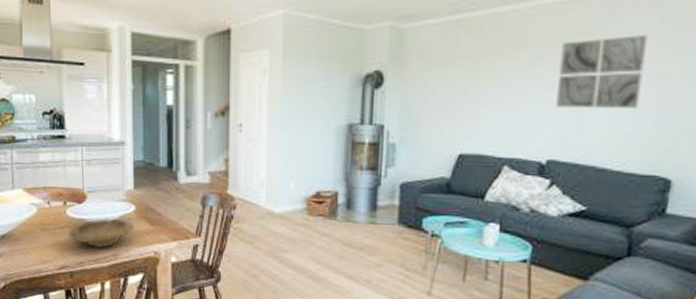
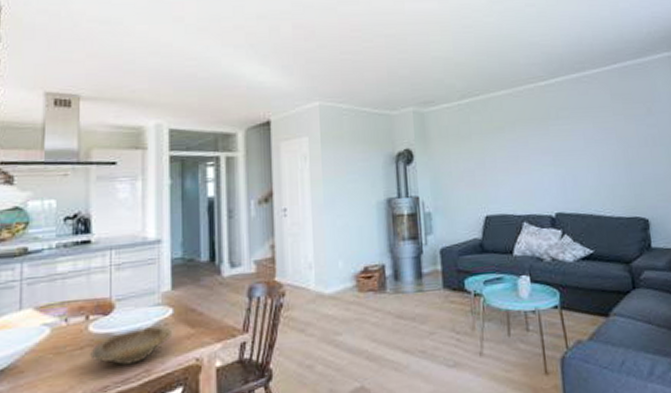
wall art: present [556,35,647,109] -> none [548,108,612,169]

